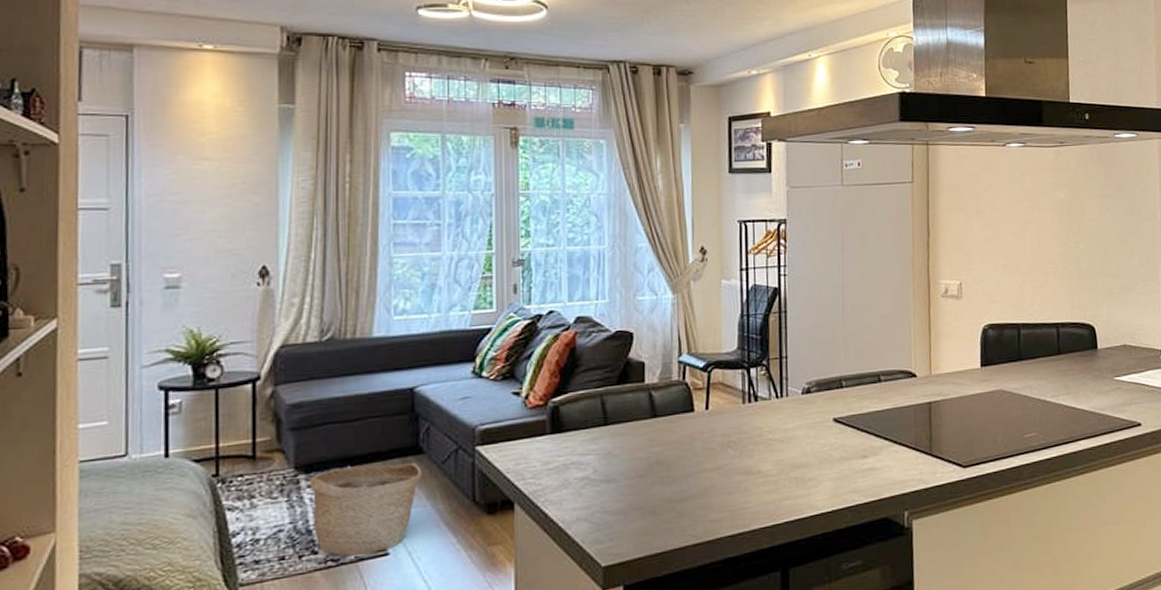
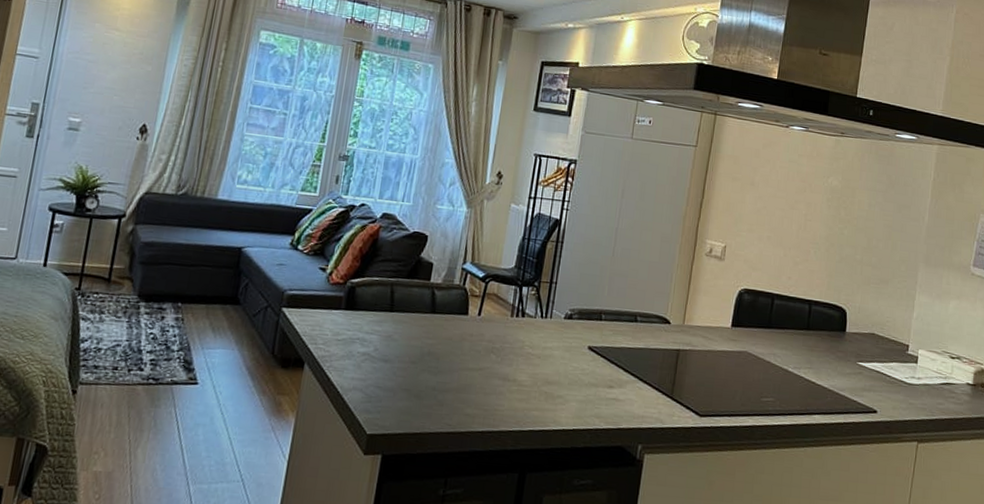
basket: present [309,462,423,557] -> none [143,303,236,381]

